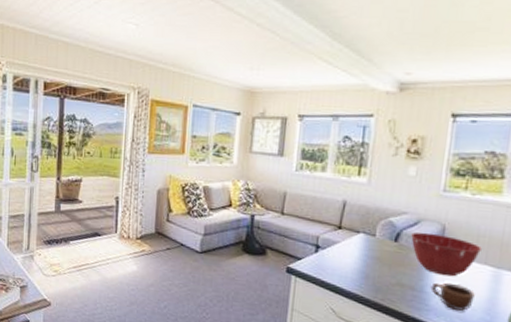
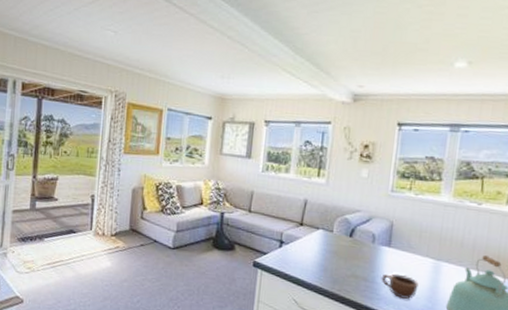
mixing bowl: present [411,232,482,277] -> none [364,228,424,269]

